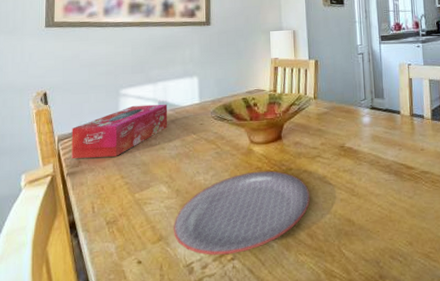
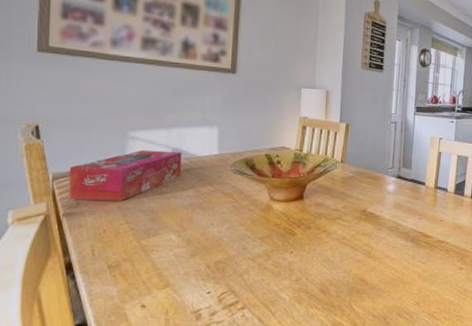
plate: present [173,170,311,255] -> none [181,228,327,304]

